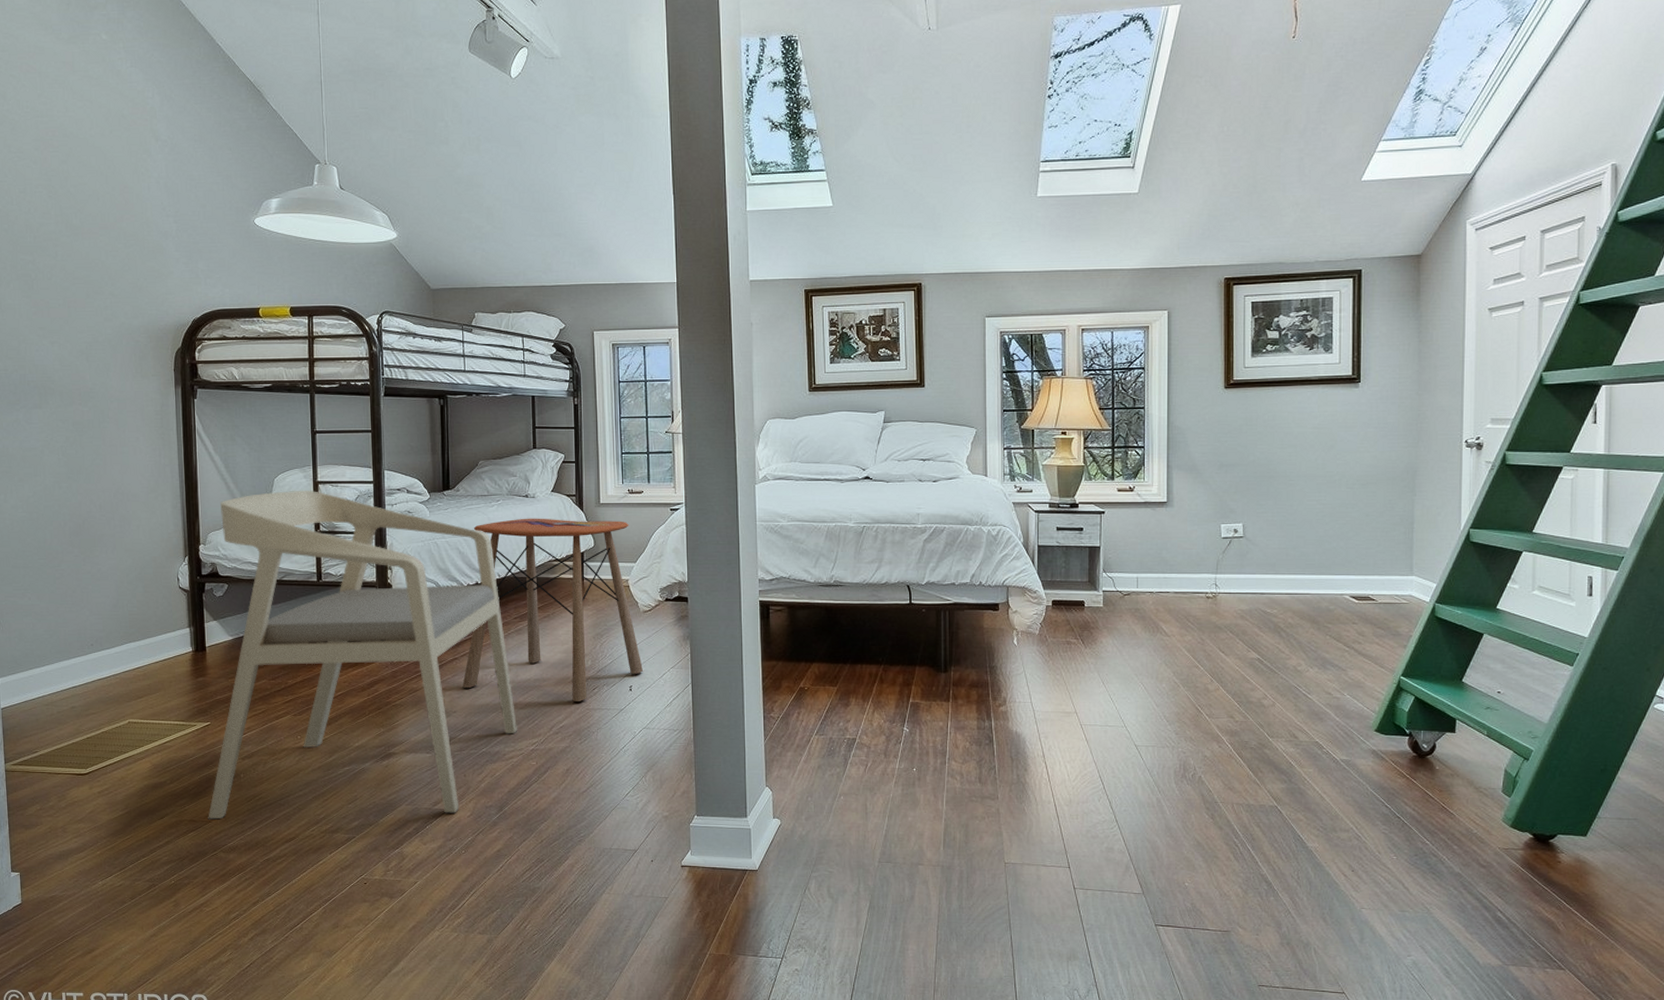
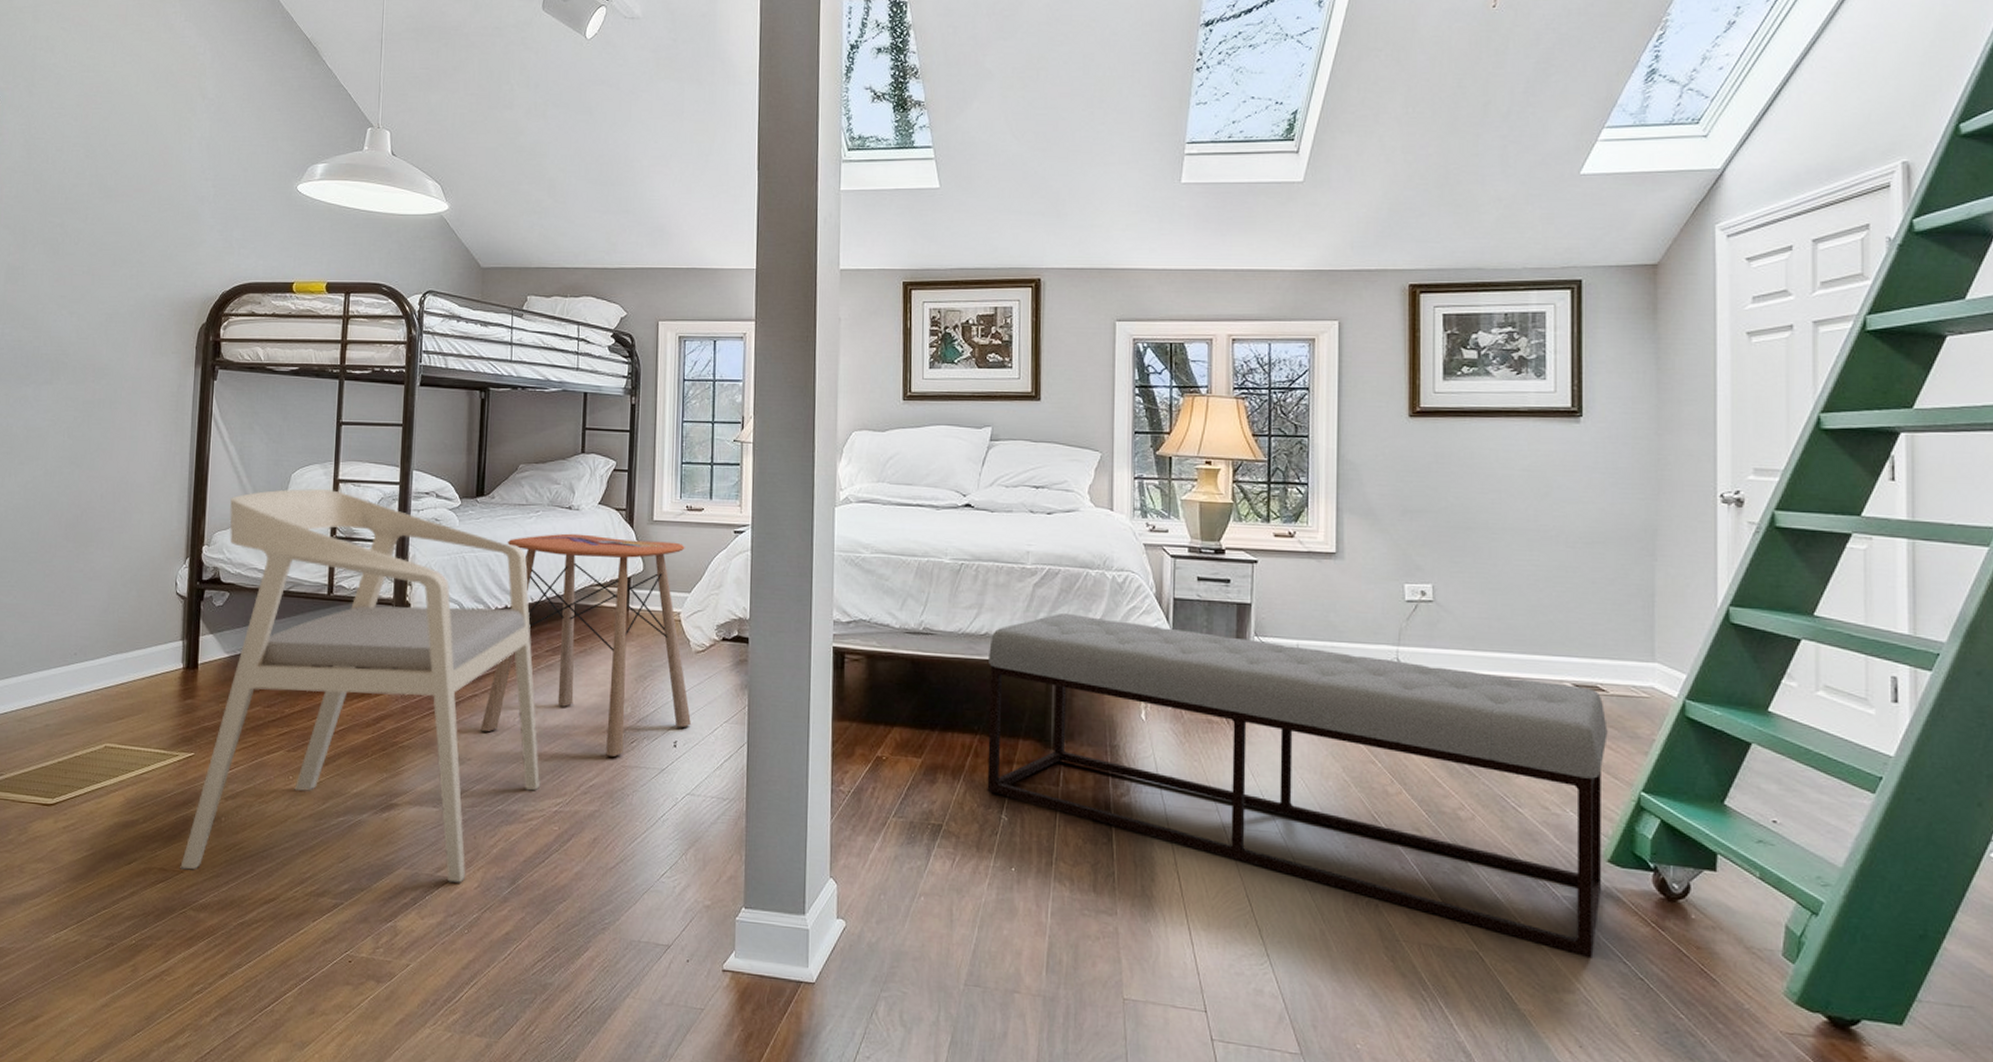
bench: none [888,562,1376,805] -> present [987,612,1608,959]

